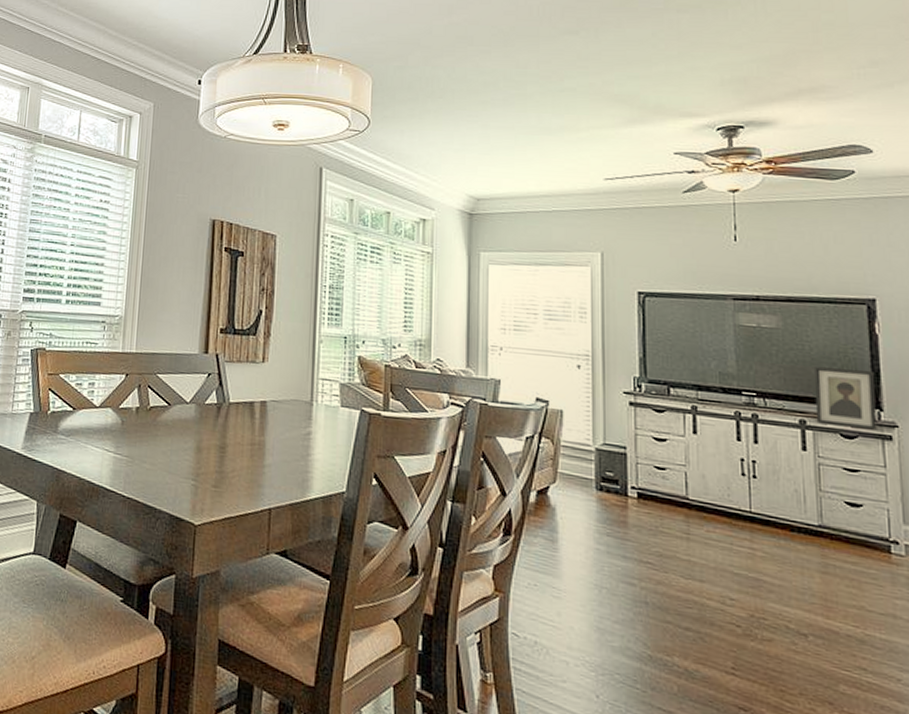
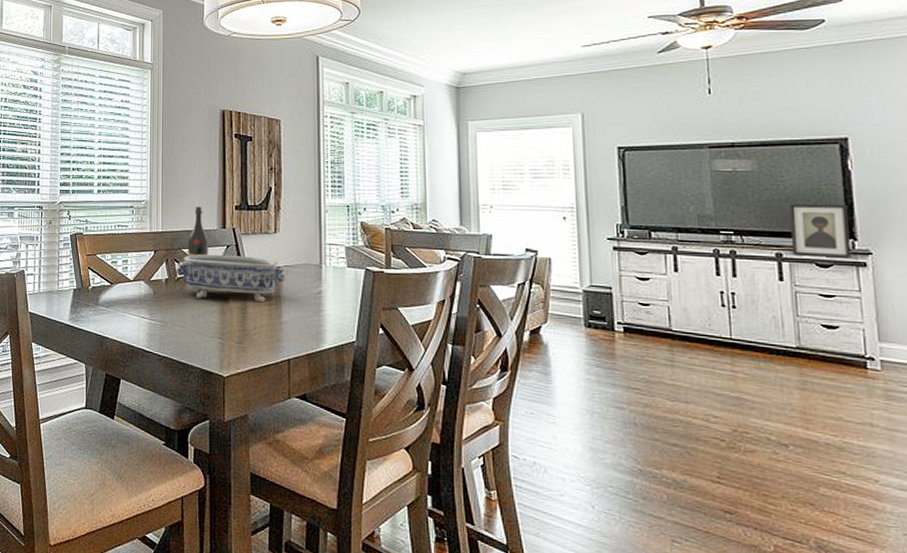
decorative bowl: none [148,381,272,442] -> present [176,254,285,303]
wine bottle: none [164,326,188,384] -> present [188,207,209,257]

